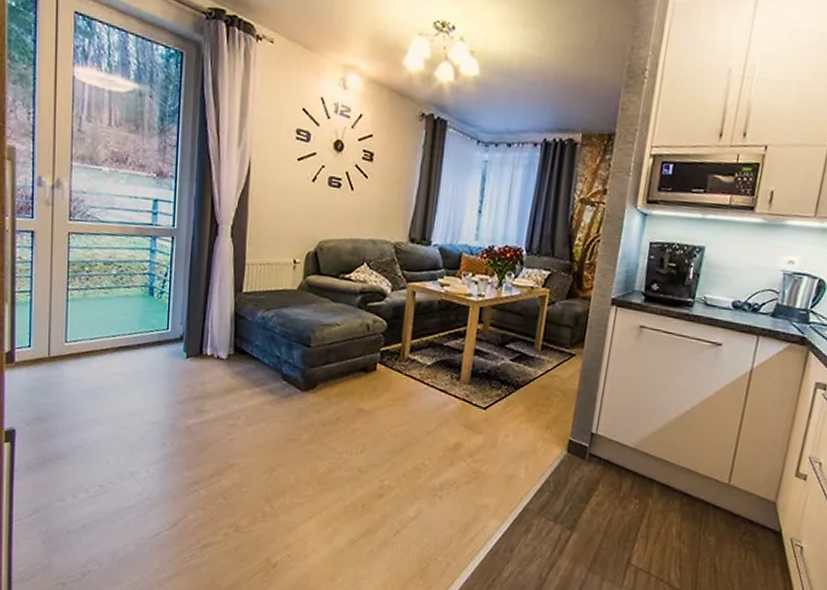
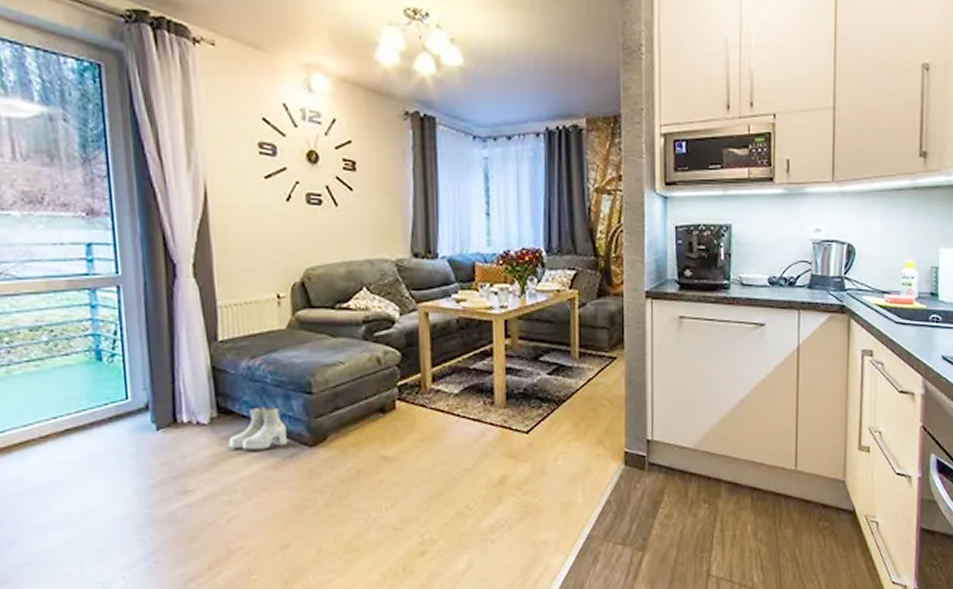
boots: none [239,351,286,388] -> present [228,407,287,451]

